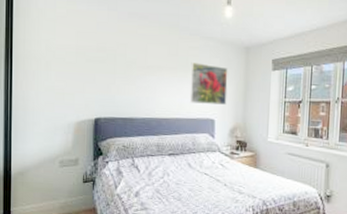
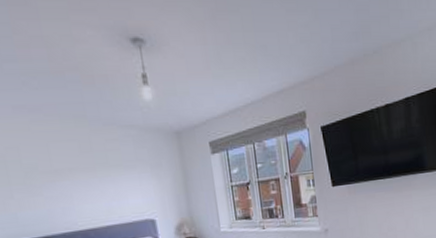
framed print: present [189,62,228,105] -> none [112,157,166,205]

